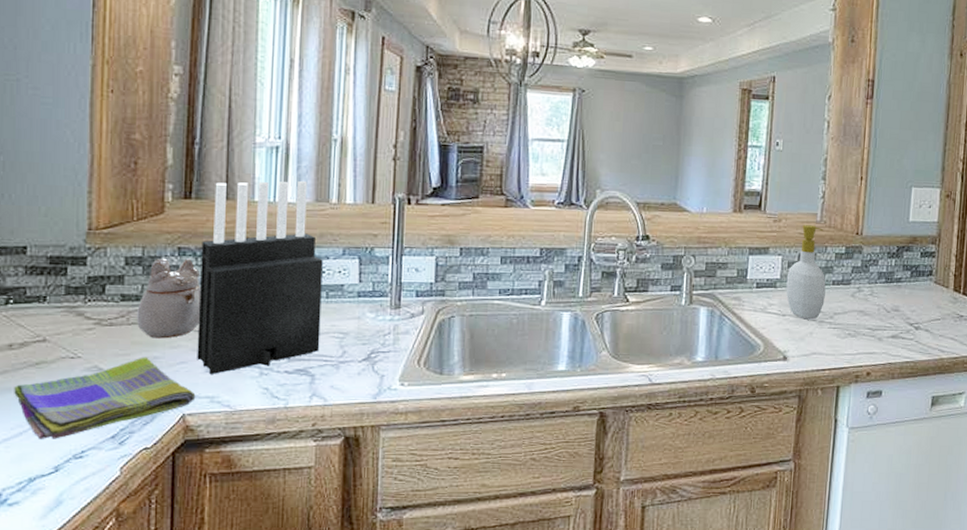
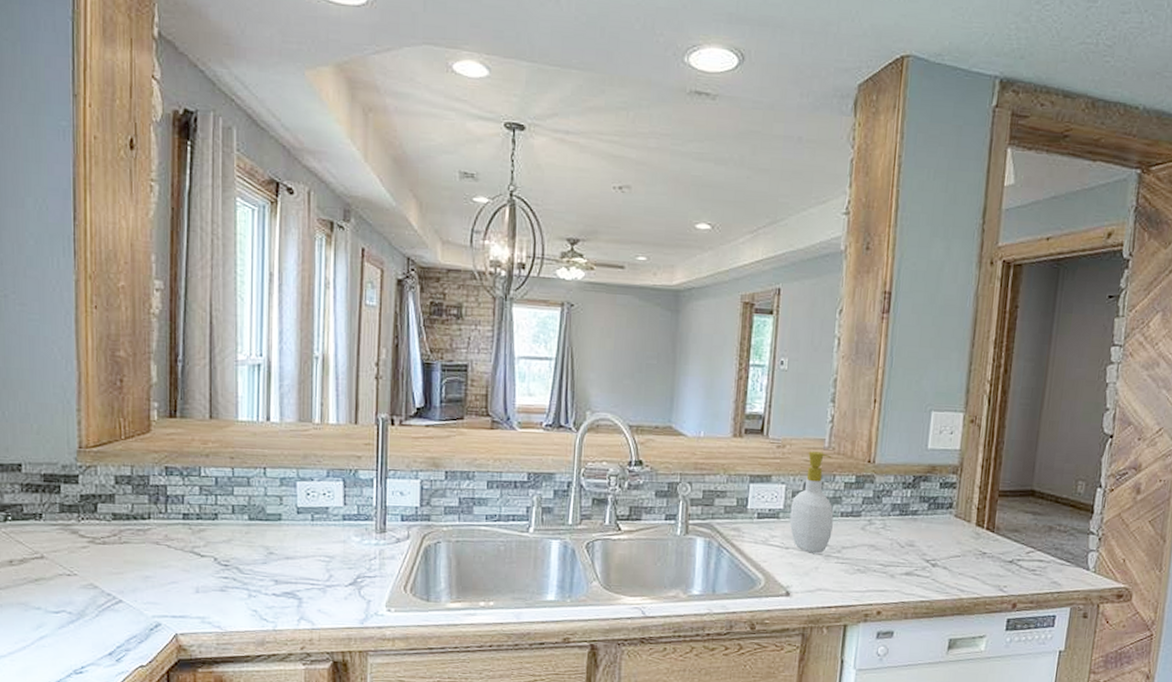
dish towel: present [14,357,196,439] -> none [16,576,187,654]
teapot: present [137,258,202,339] -> none [128,477,189,558]
knife block: present [197,181,323,374] -> none [187,400,307,595]

